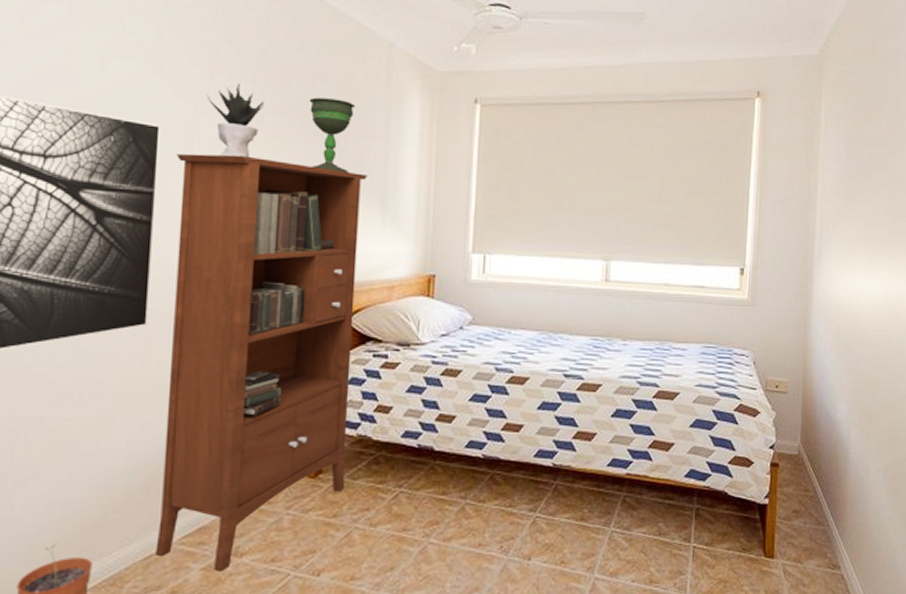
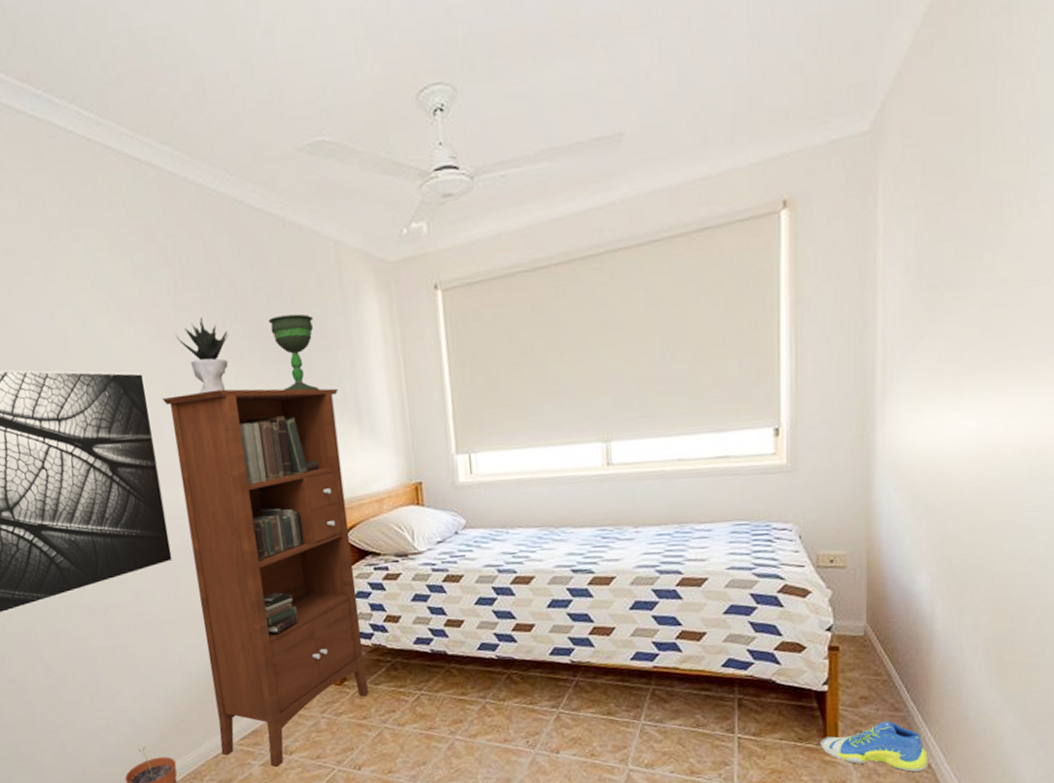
sneaker: none [760,534,842,583] -> present [821,721,929,773]

